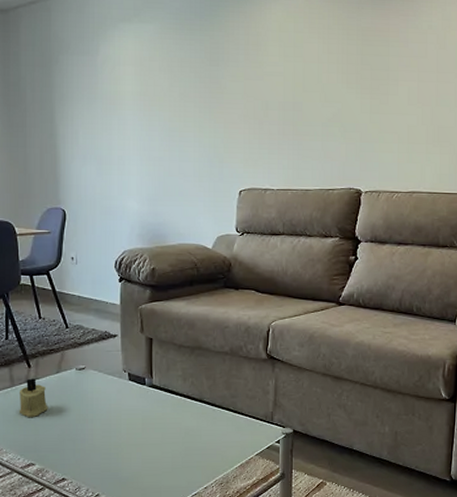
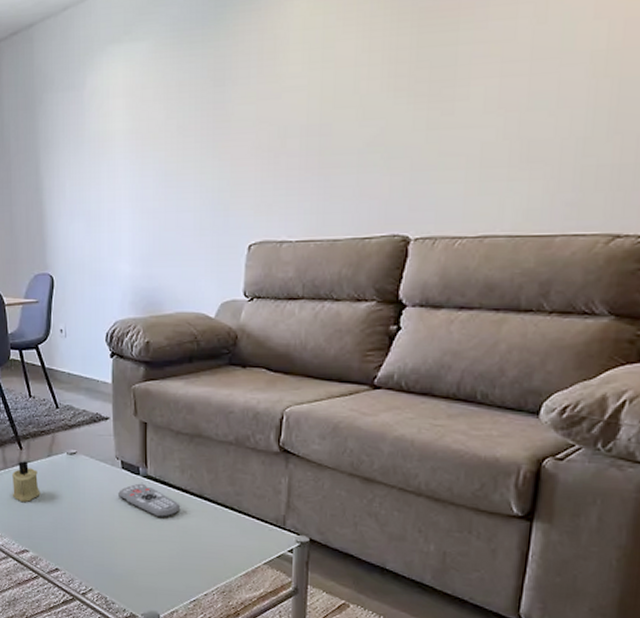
remote control: none [125,392,183,423] -> present [118,483,181,518]

